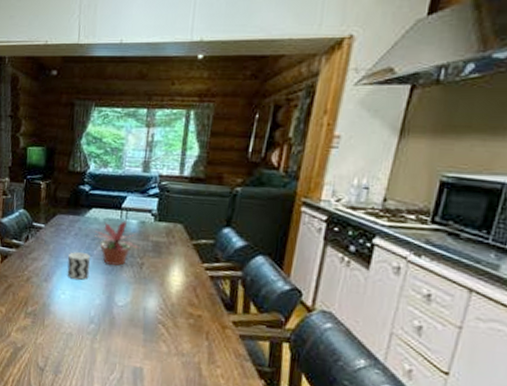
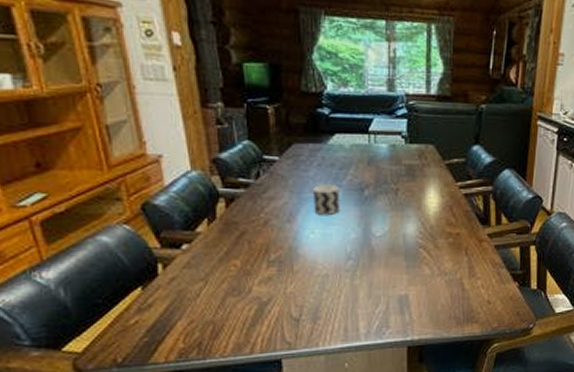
potted plant: present [94,219,141,266] -> none [340,144,394,194]

